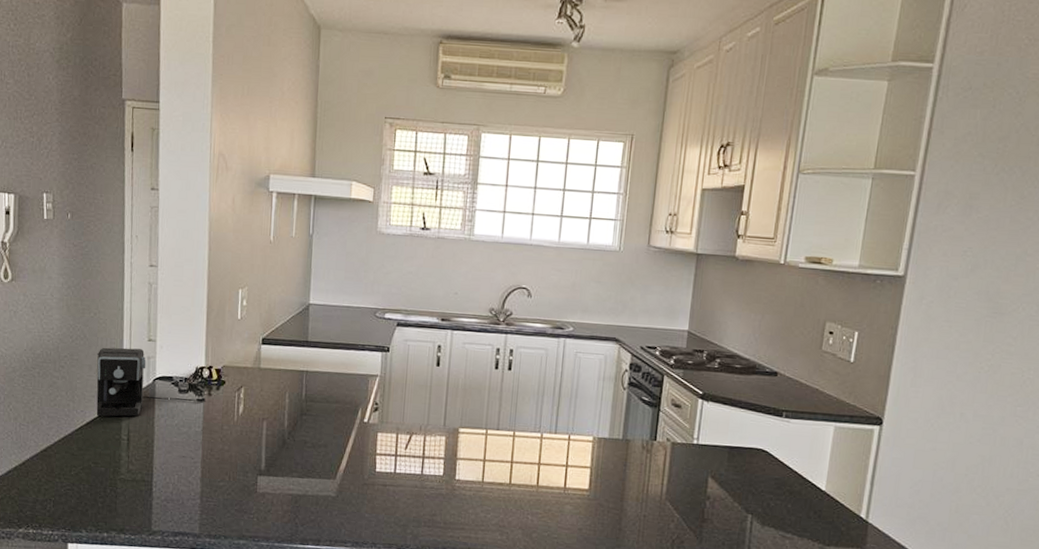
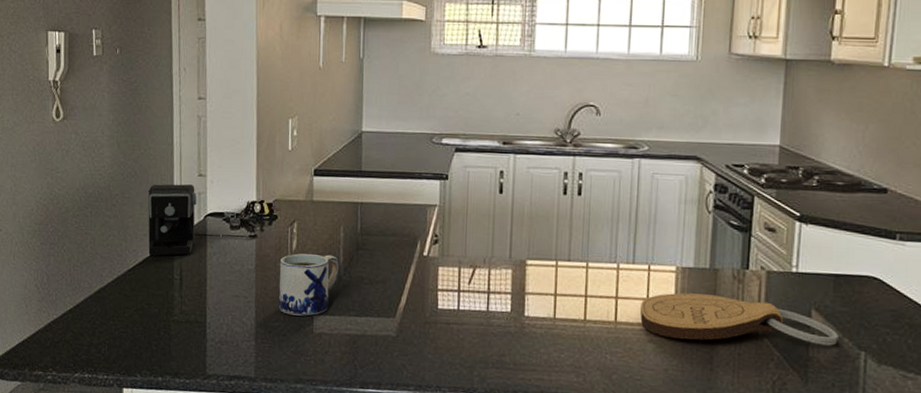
mug: none [224,417,284,477] -> present [278,253,340,316]
cutting board: none [559,460,730,509] -> present [640,292,839,346]

